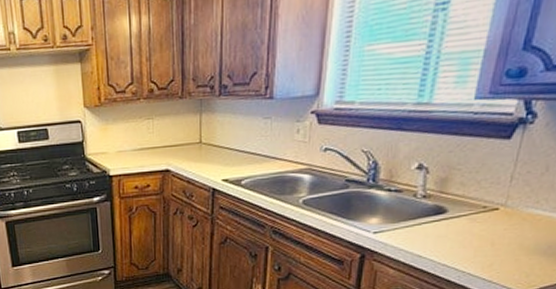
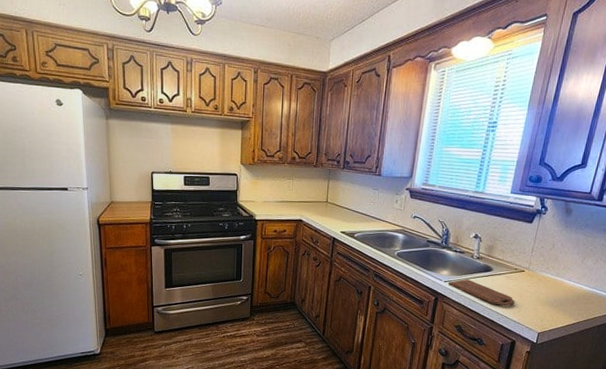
cutting board: none [380,227,484,260] -> present [448,279,515,307]

